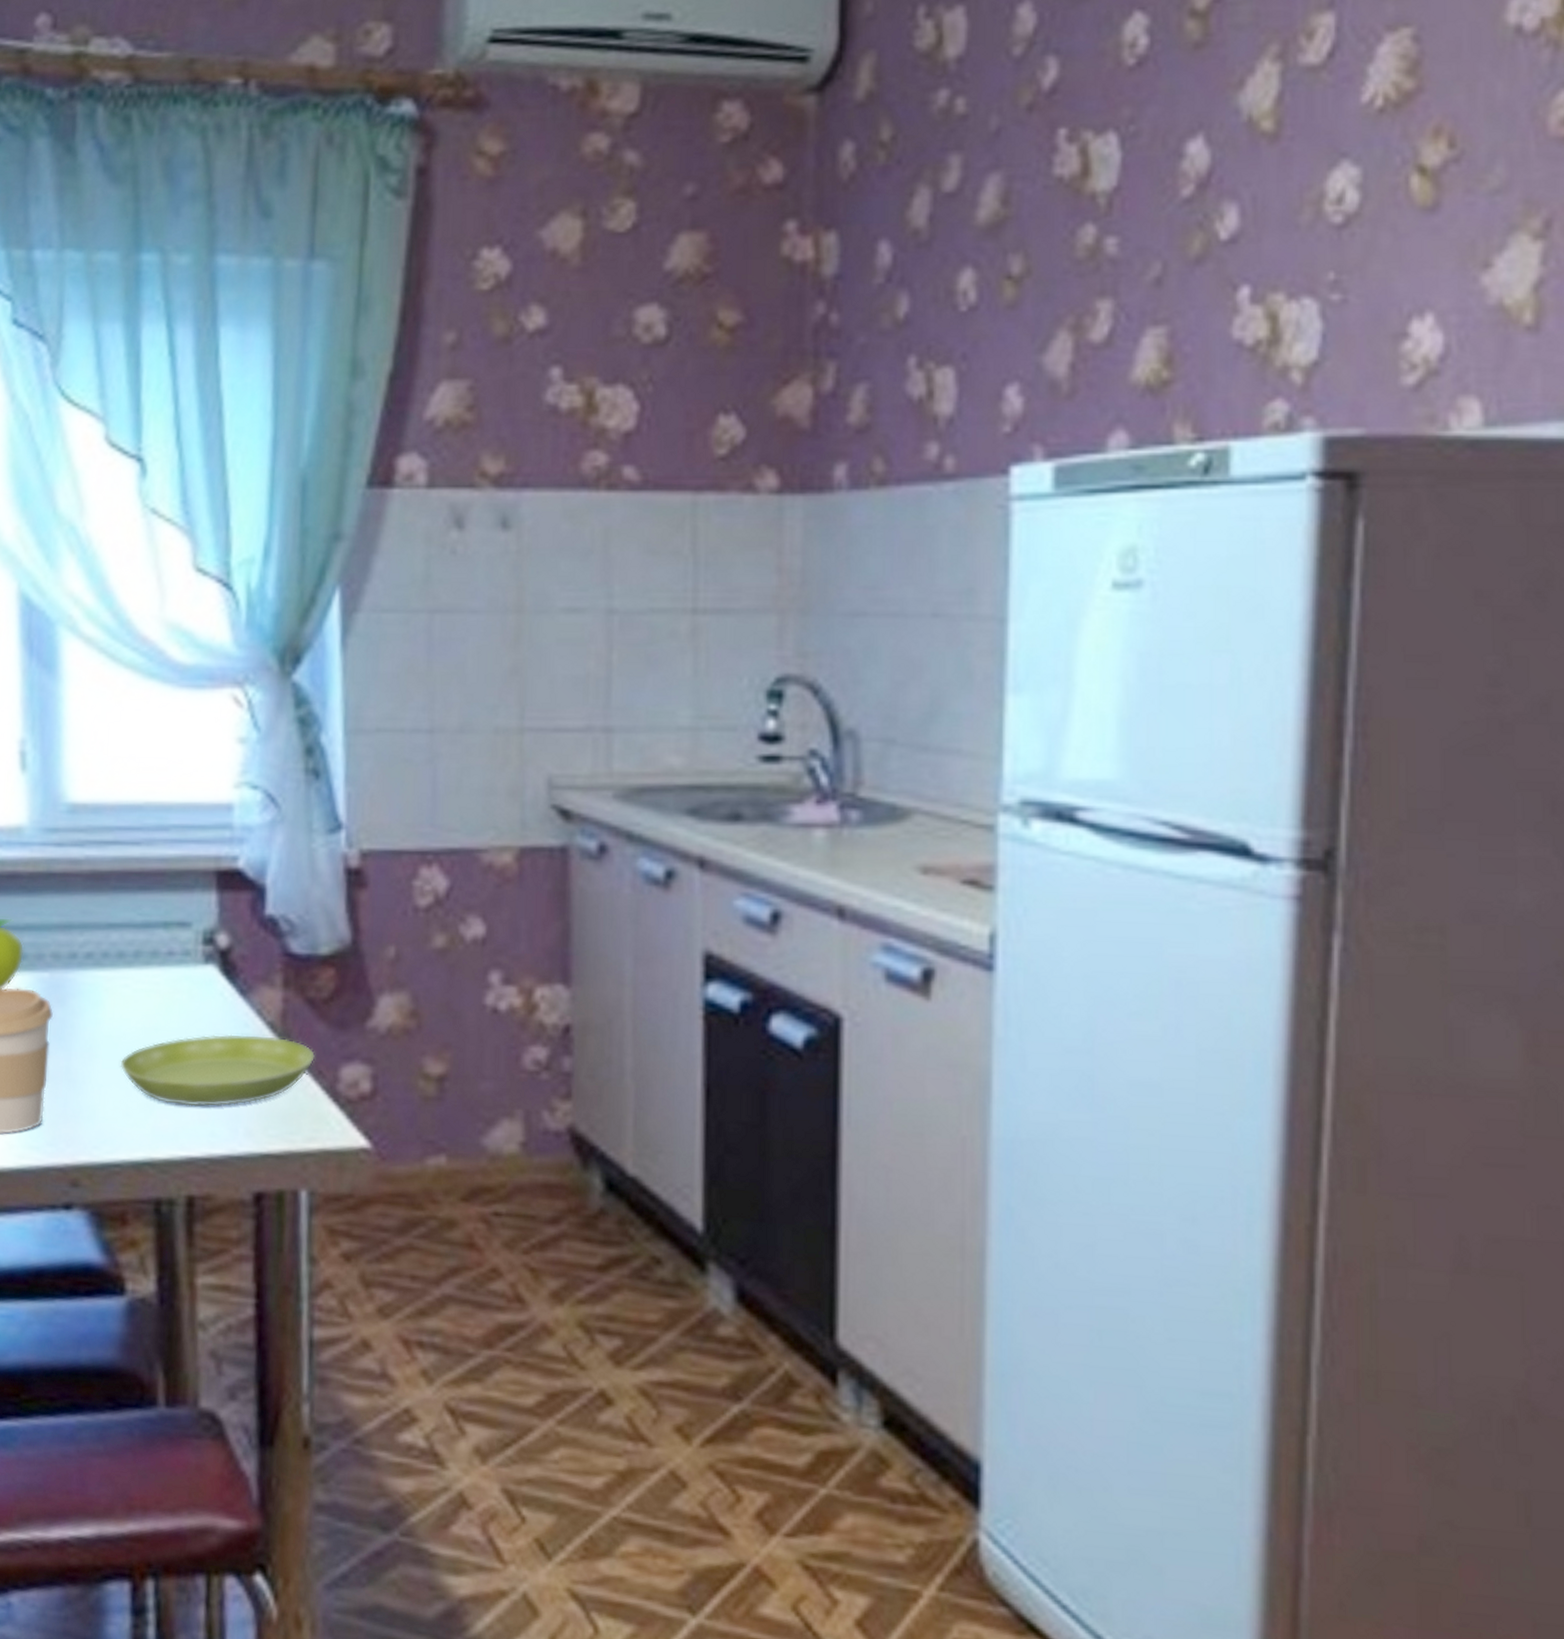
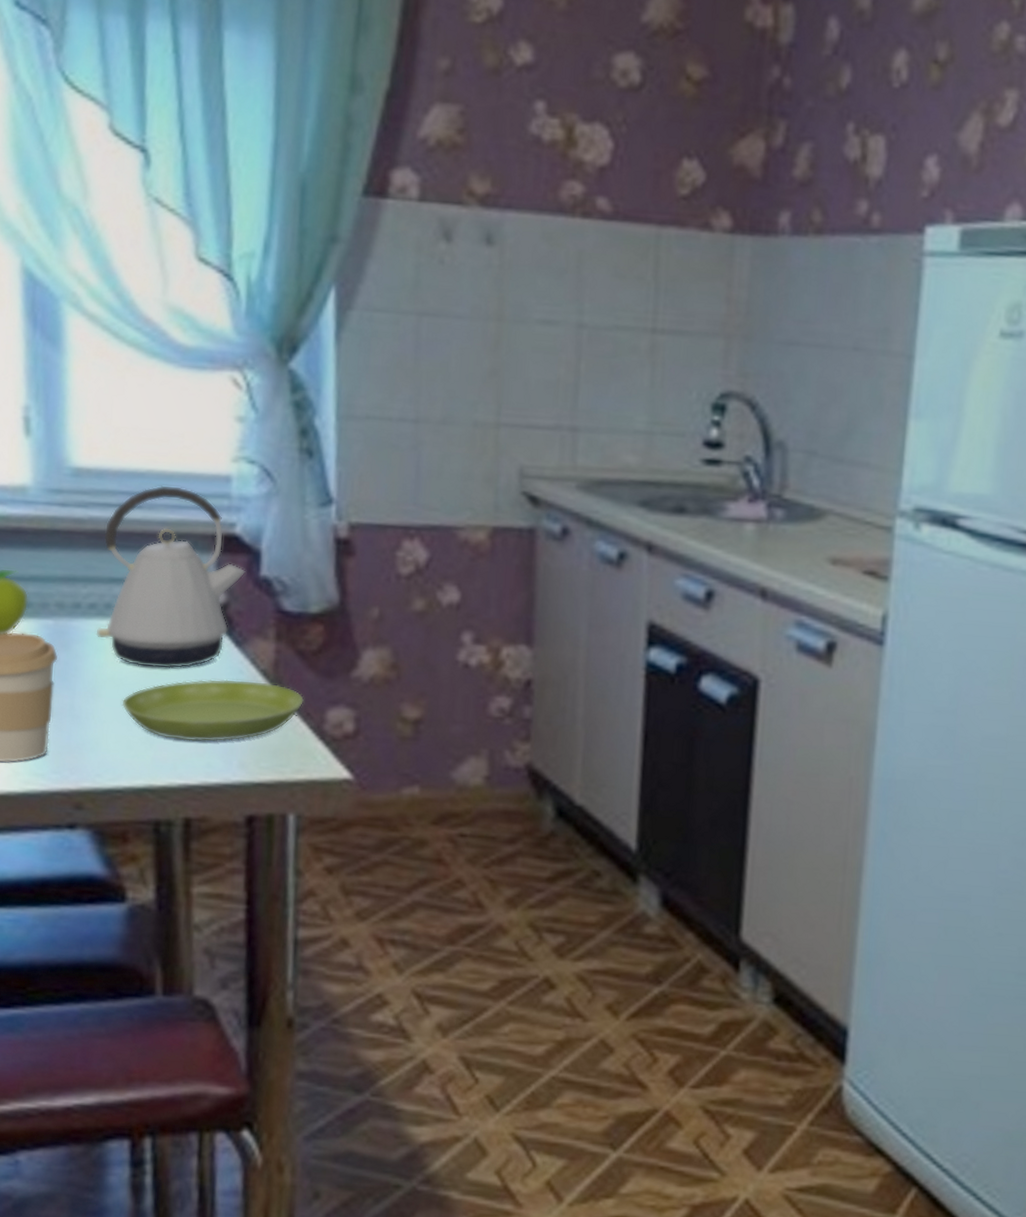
kettle: none [92,818,250,1024] -> present [96,485,246,669]

